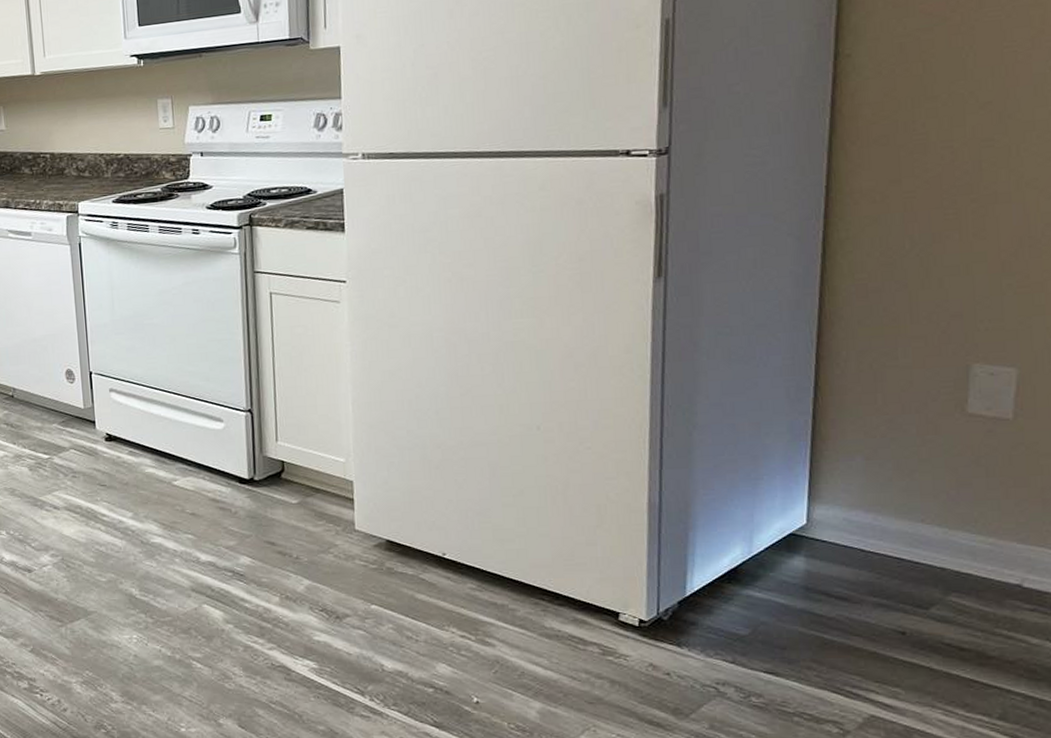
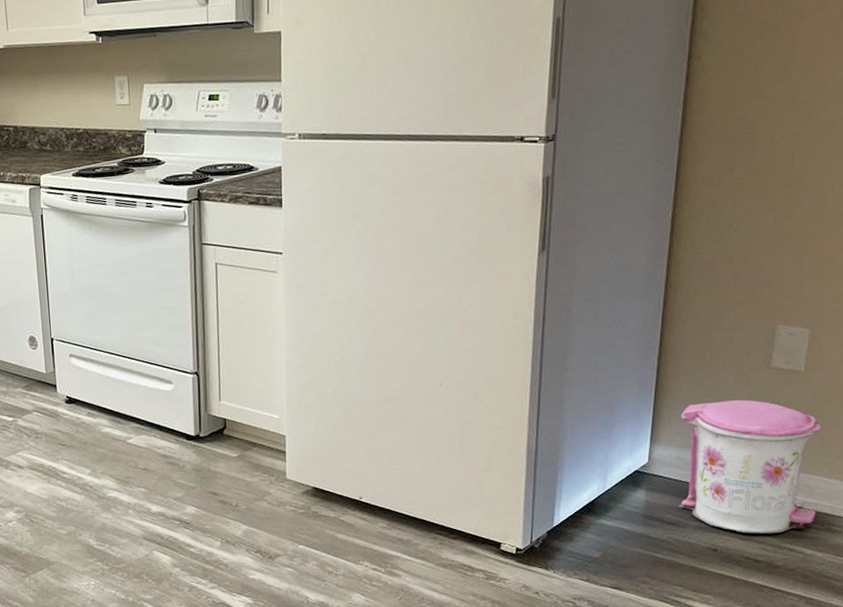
trash can: none [846,451,1042,616] -> present [678,399,821,534]

